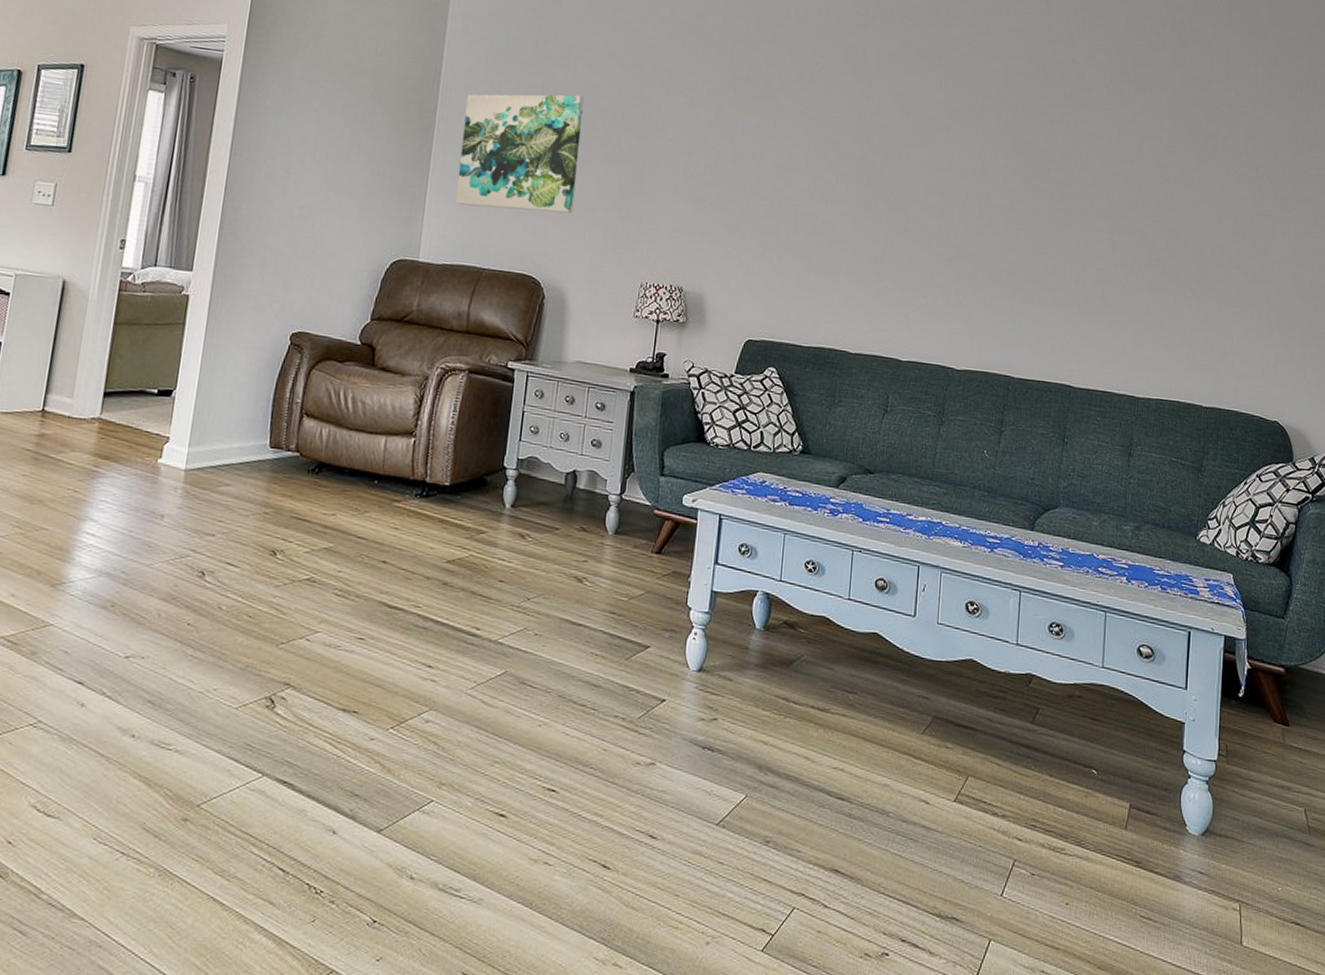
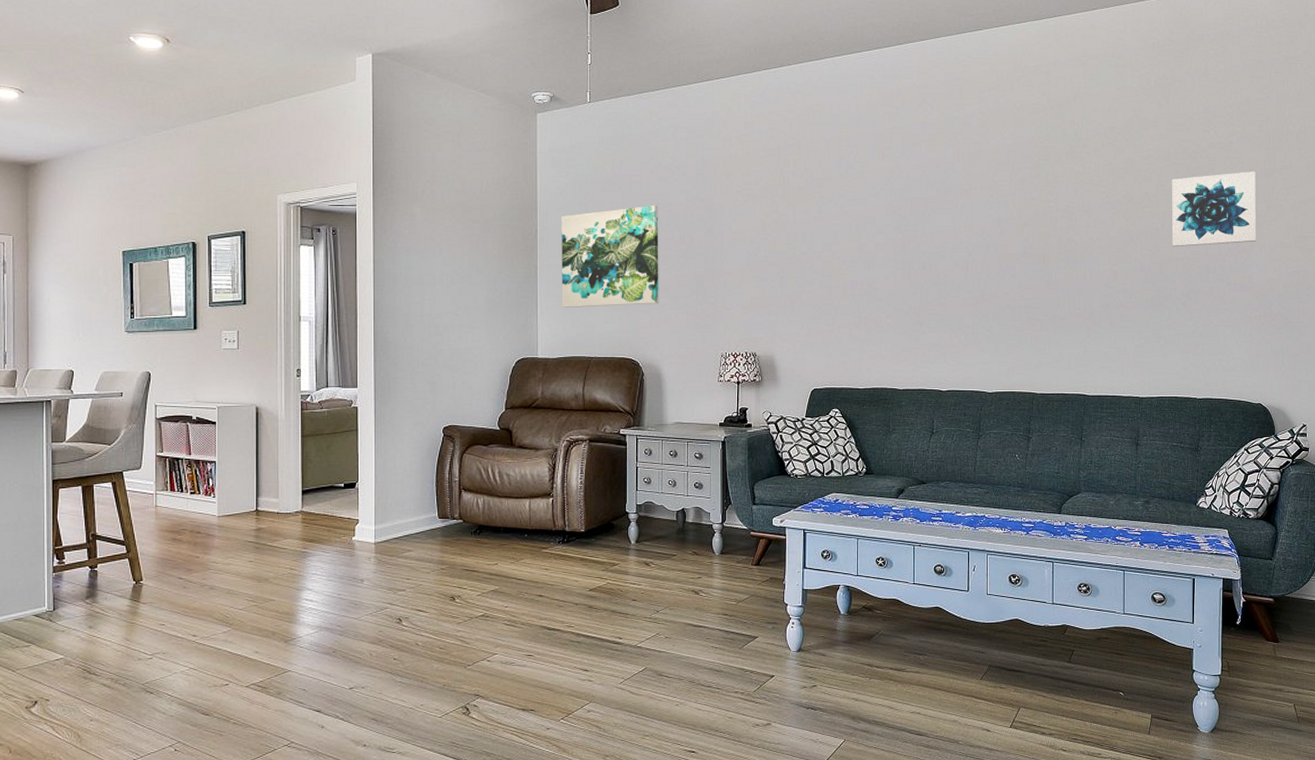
wall art: none [1182,141,1281,227] -> present [1171,171,1256,247]

